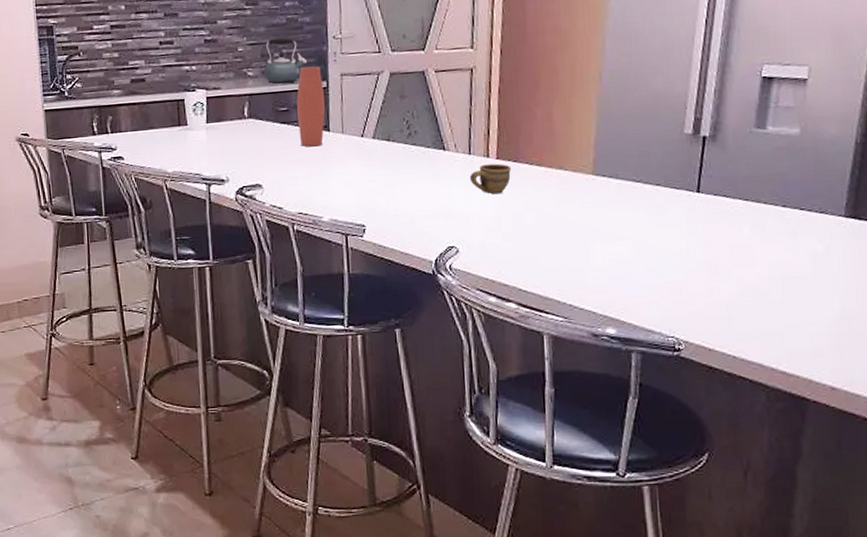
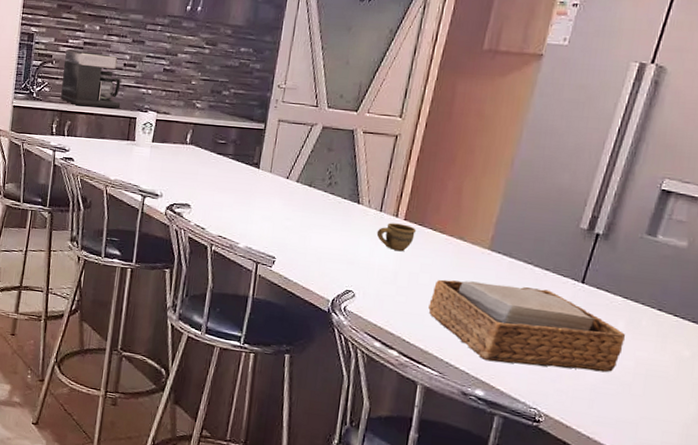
coffee maker: none [91,34,164,98] -> present [60,49,121,109]
kettle: present [263,38,307,84] -> none [210,78,250,120]
vase: present [296,66,326,147] -> none [231,108,262,180]
napkin holder: none [540,206,754,295] -> present [428,279,626,372]

